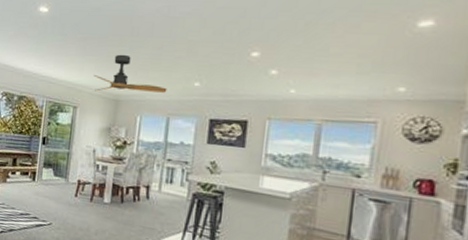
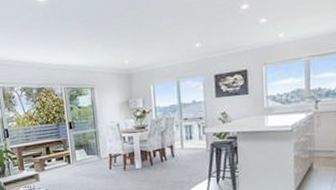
ceiling fan: present [94,54,167,93] -> none [103,29,173,70]

